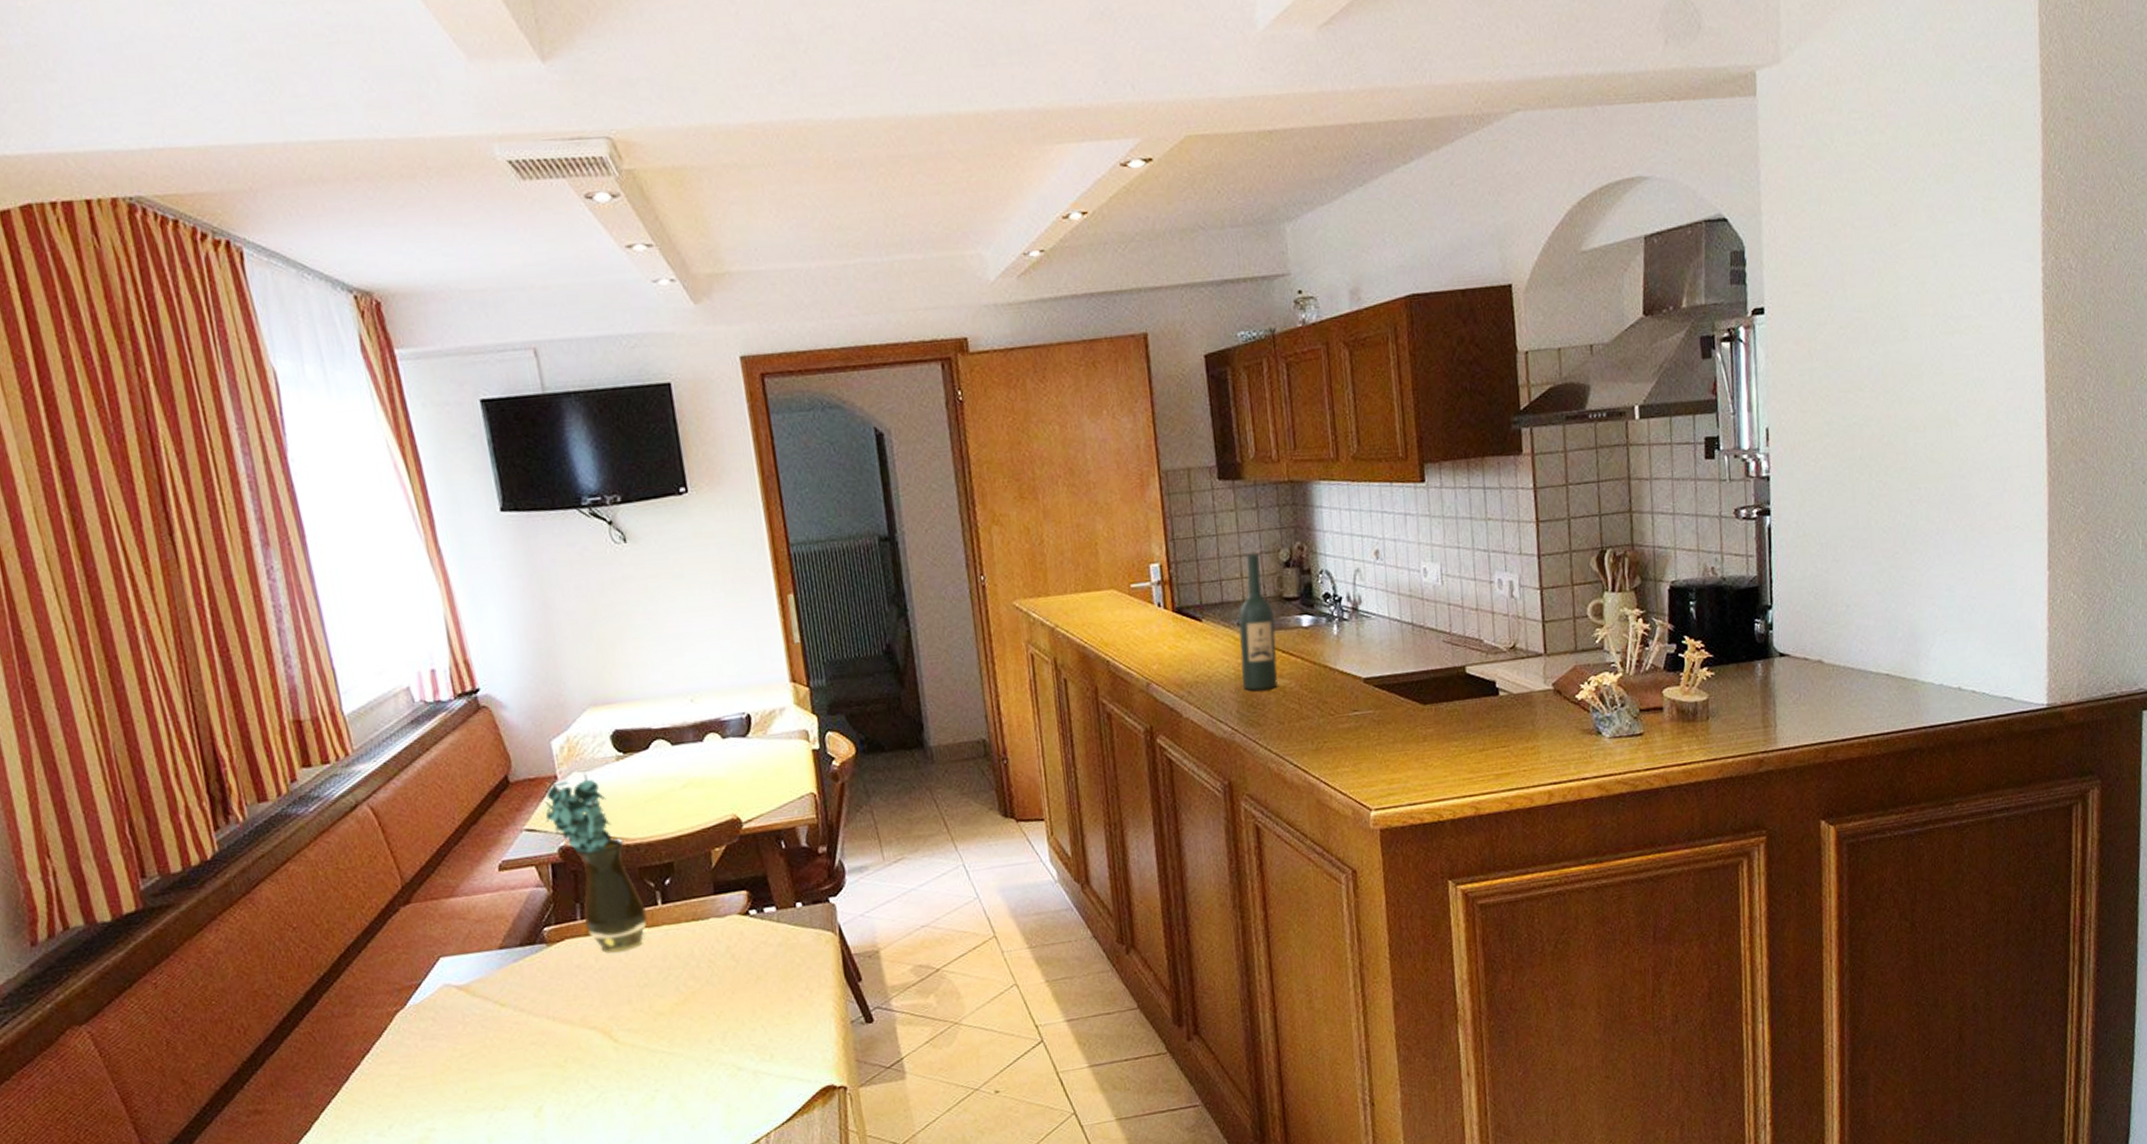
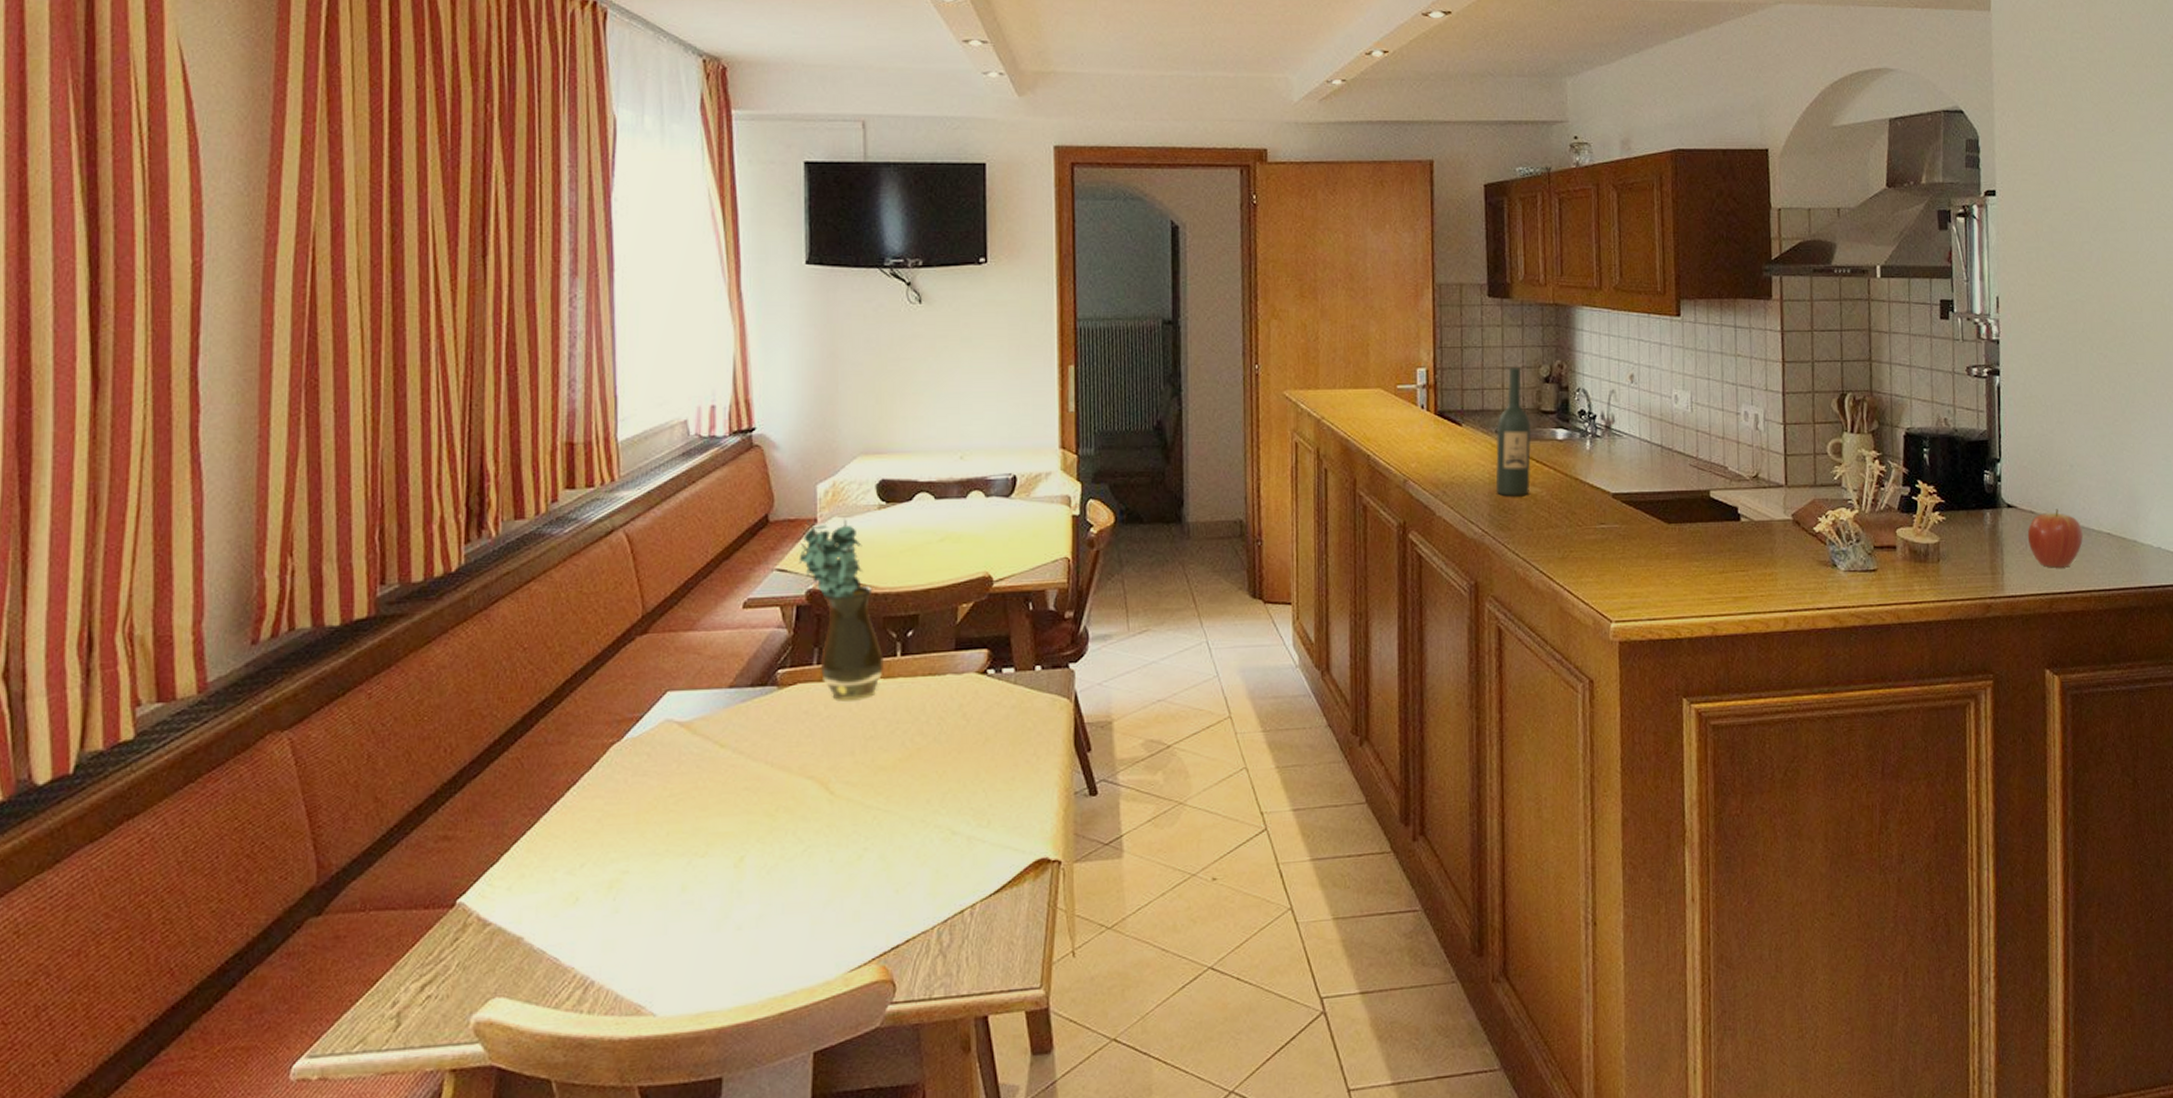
fruit: none [1801,653,1861,716] -> present [2027,509,2084,568]

